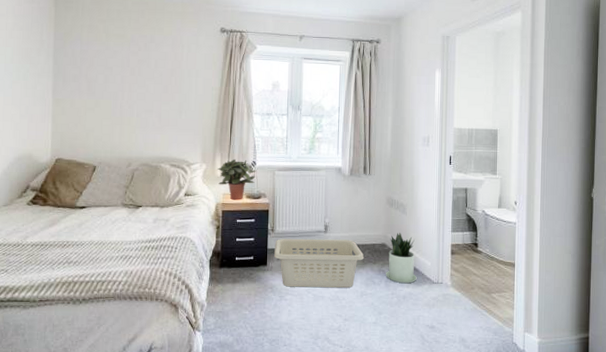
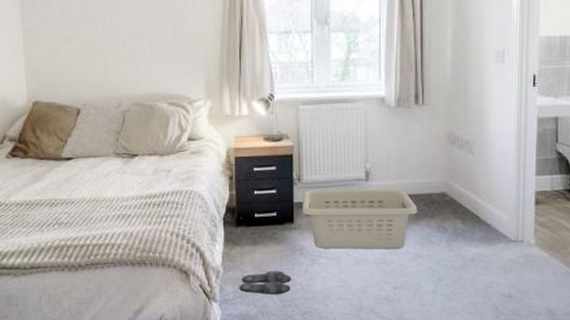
potted plant: present [218,160,256,200] -> none [226,93,275,144]
slippers: none [219,305,262,326] -> present [239,270,291,295]
planter: present [386,233,417,283] -> none [447,178,488,242]

